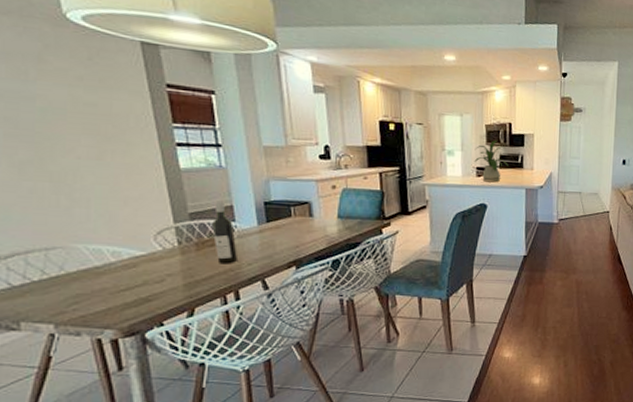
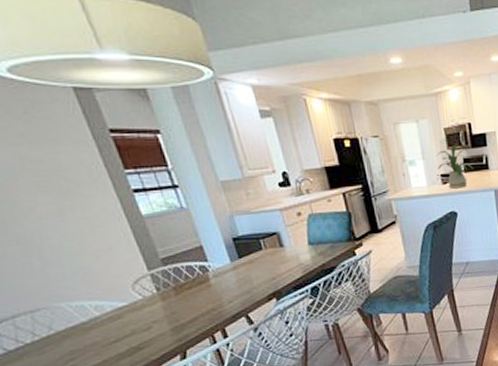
bottle: present [212,199,237,264] -> none [181,241,217,305]

